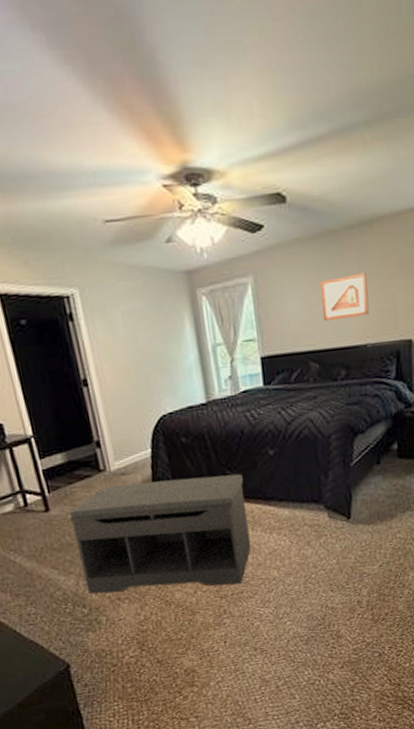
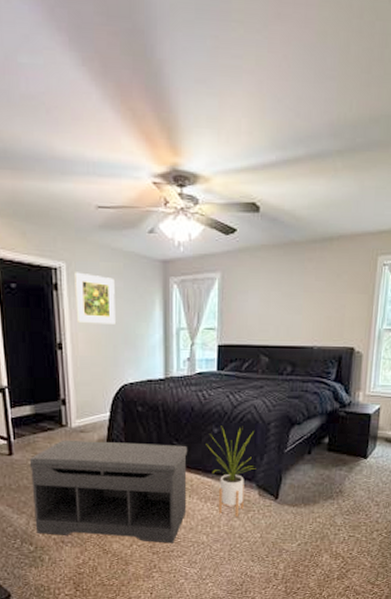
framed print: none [89,297,143,353] -> present [75,272,115,325]
house plant: none [262,446,322,545] -> present [206,426,256,517]
picture frame: present [319,272,370,322] -> none [278,283,321,322]

